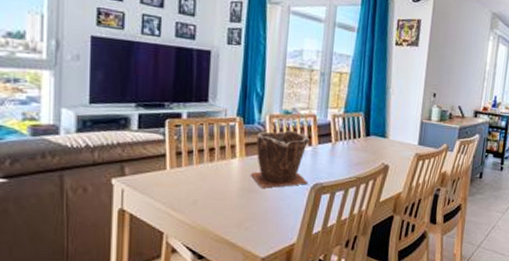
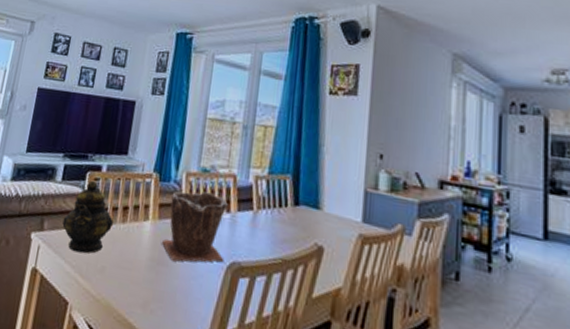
teapot: none [146,127,200,192] -> present [62,180,113,254]

